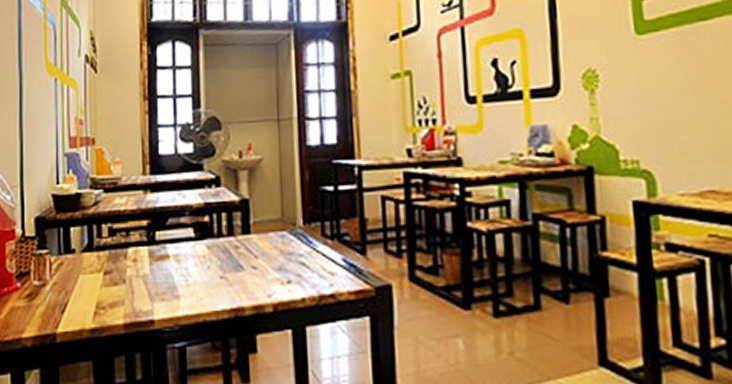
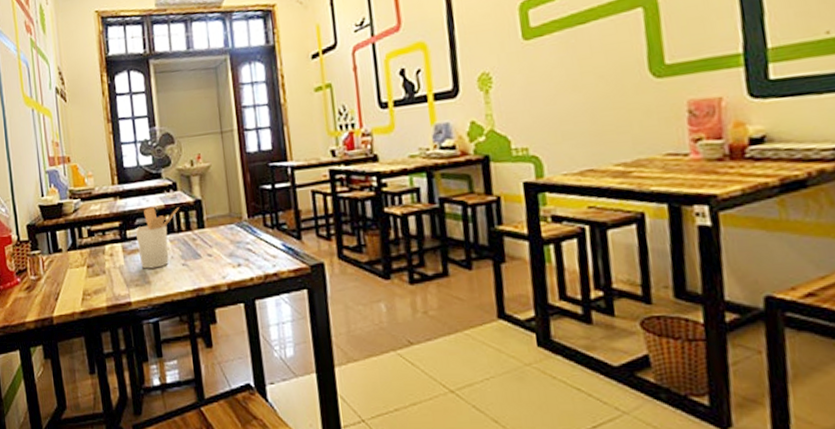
utensil holder: none [166,203,222,280] -> present [135,206,180,269]

